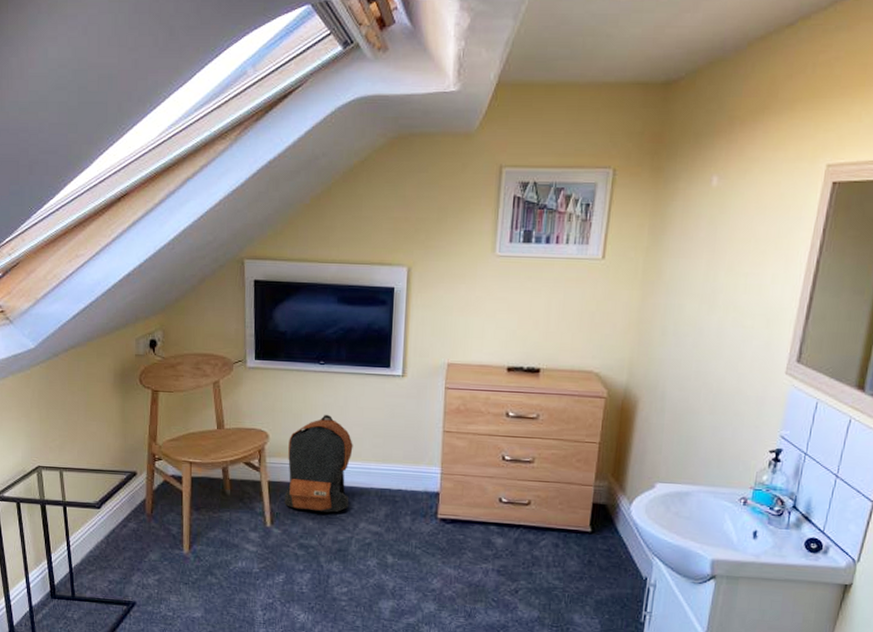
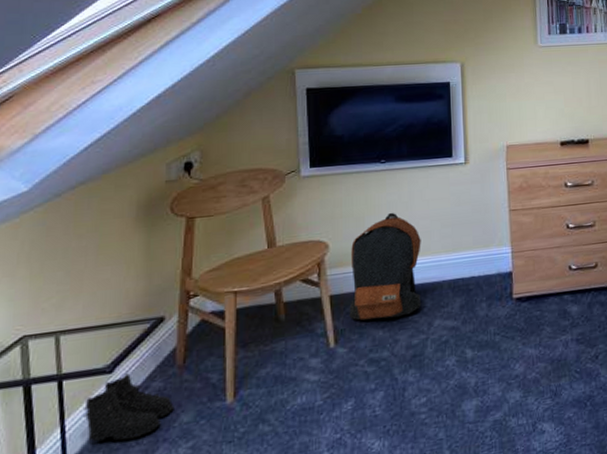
boots: none [82,510,145,563] -> present [84,372,174,442]

